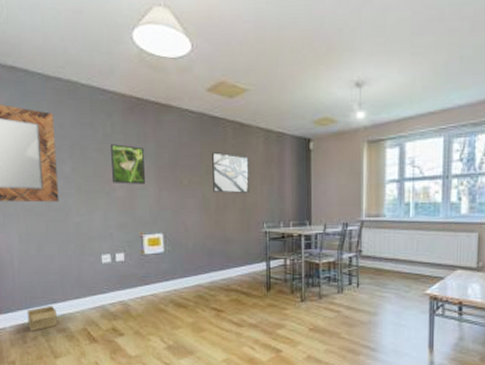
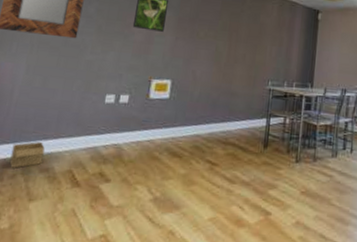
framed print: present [212,152,249,193] -> none [226,12,263,51]

